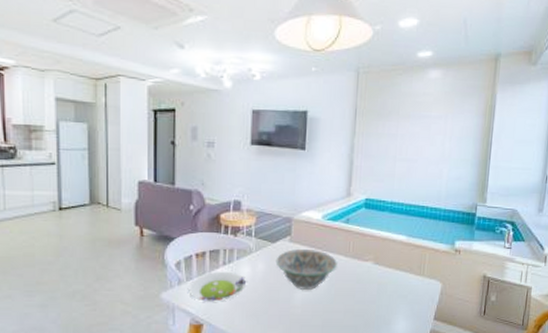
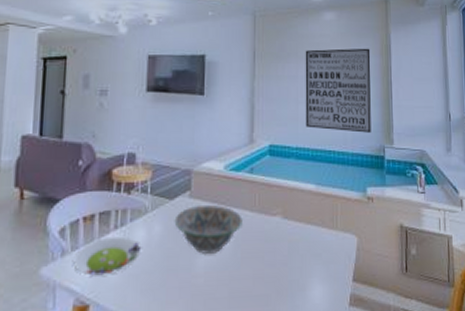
wall art: none [401,108,474,191] -> present [305,48,371,133]

